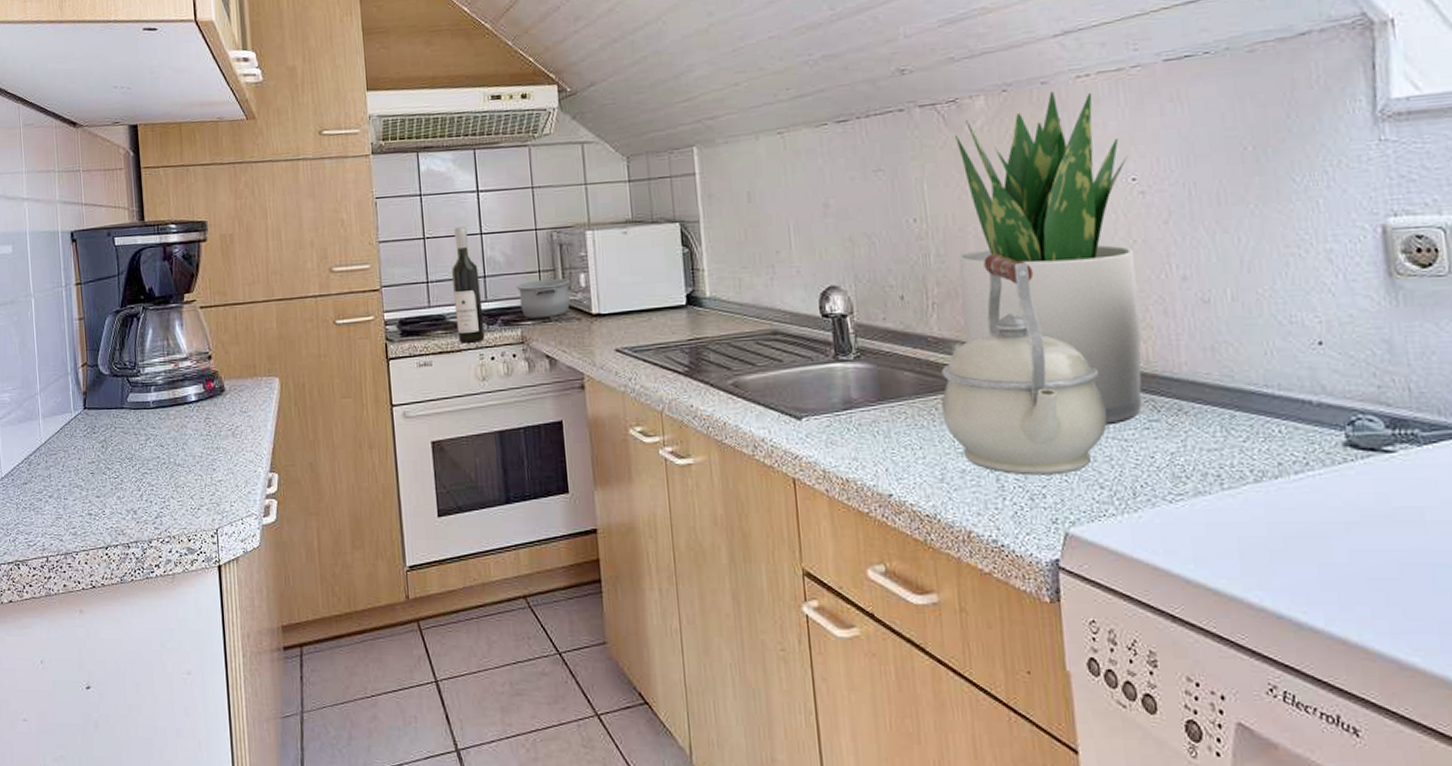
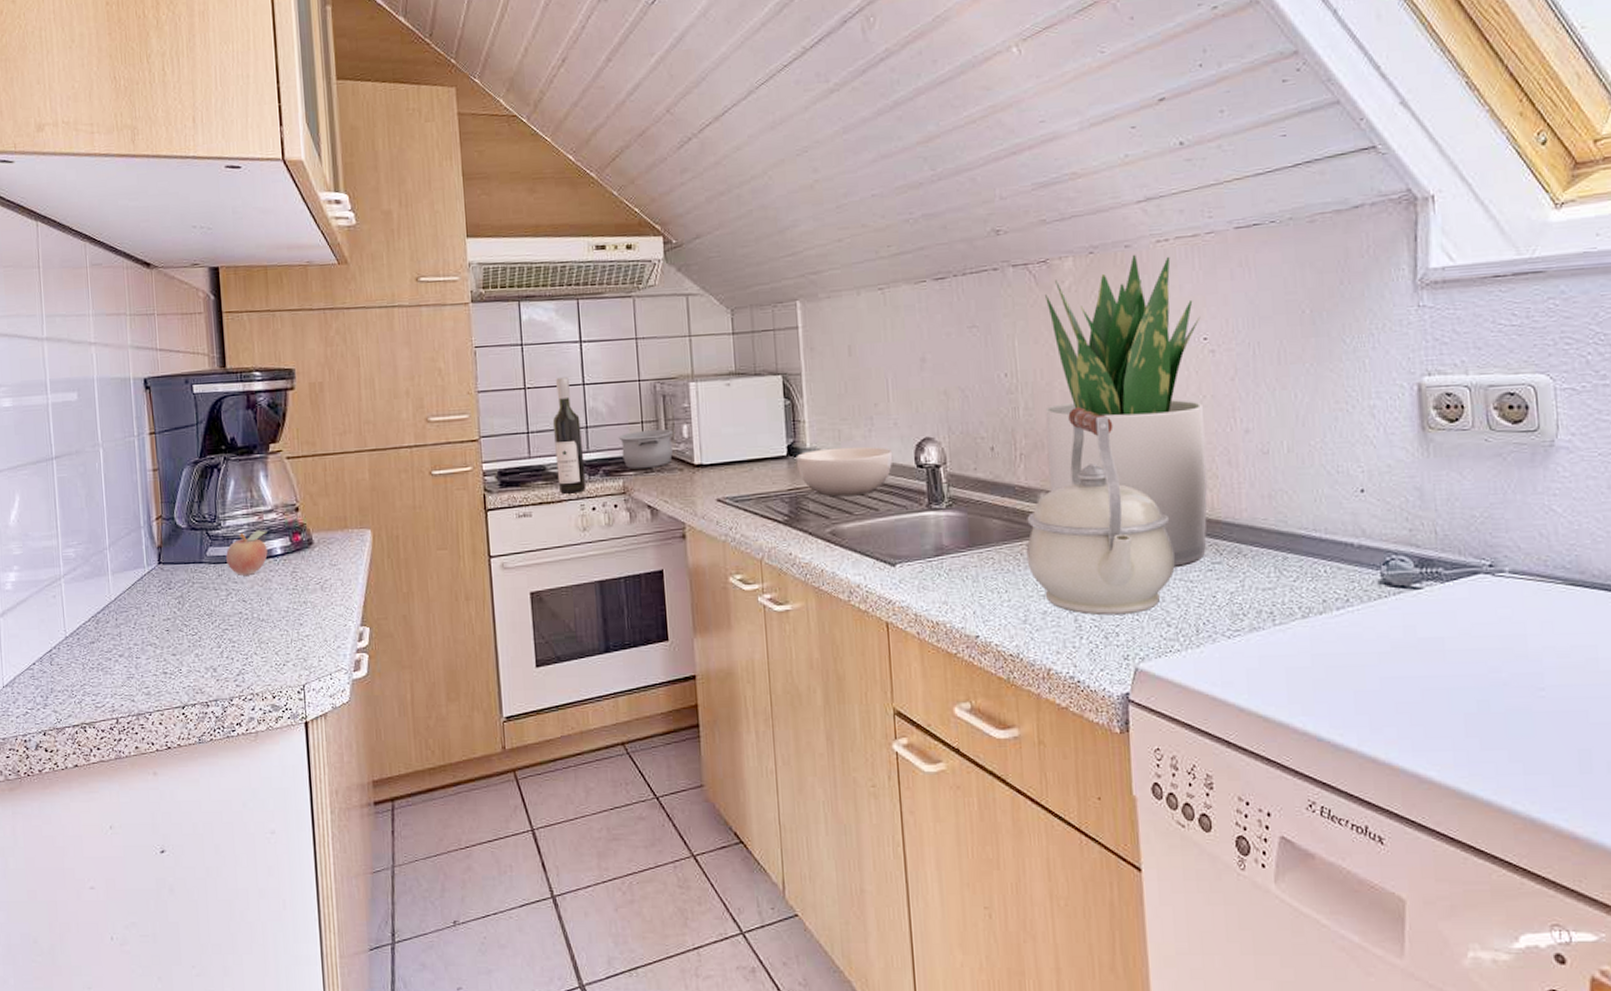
fruit: none [145,377,183,421] -> present [226,530,268,576]
bowl: none [695,295,797,348] -> present [795,446,893,497]

